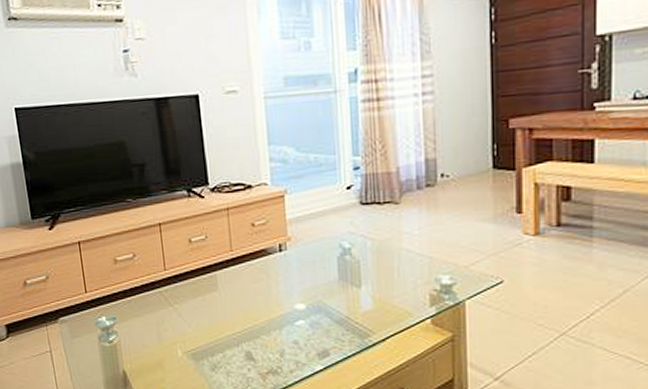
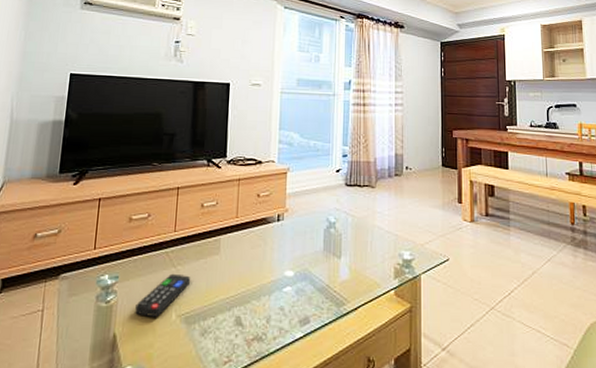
remote control: none [139,312,192,355] -> present [135,273,191,318]

